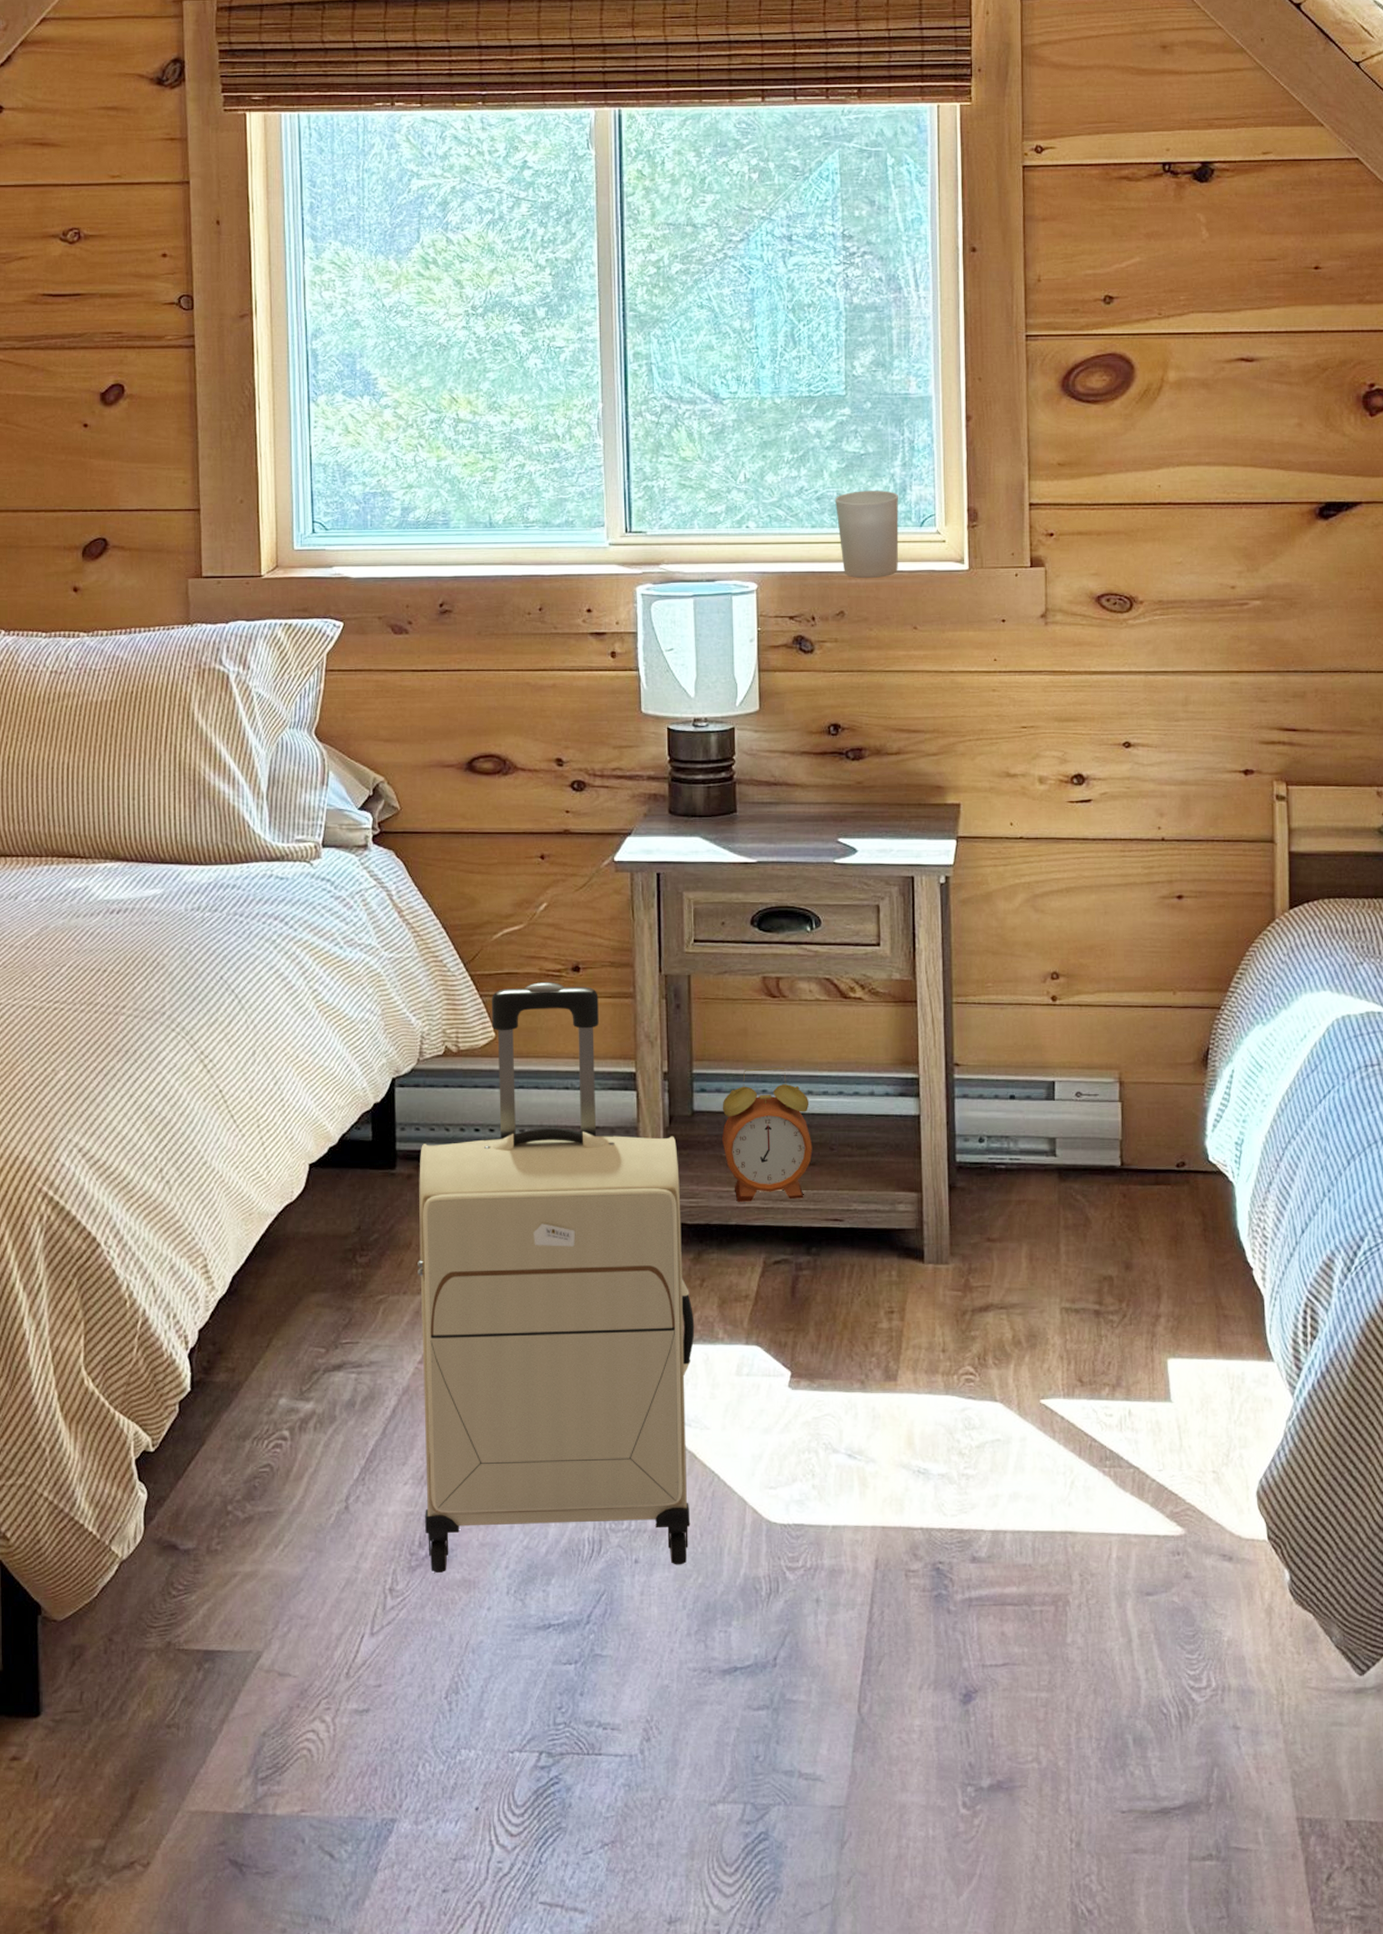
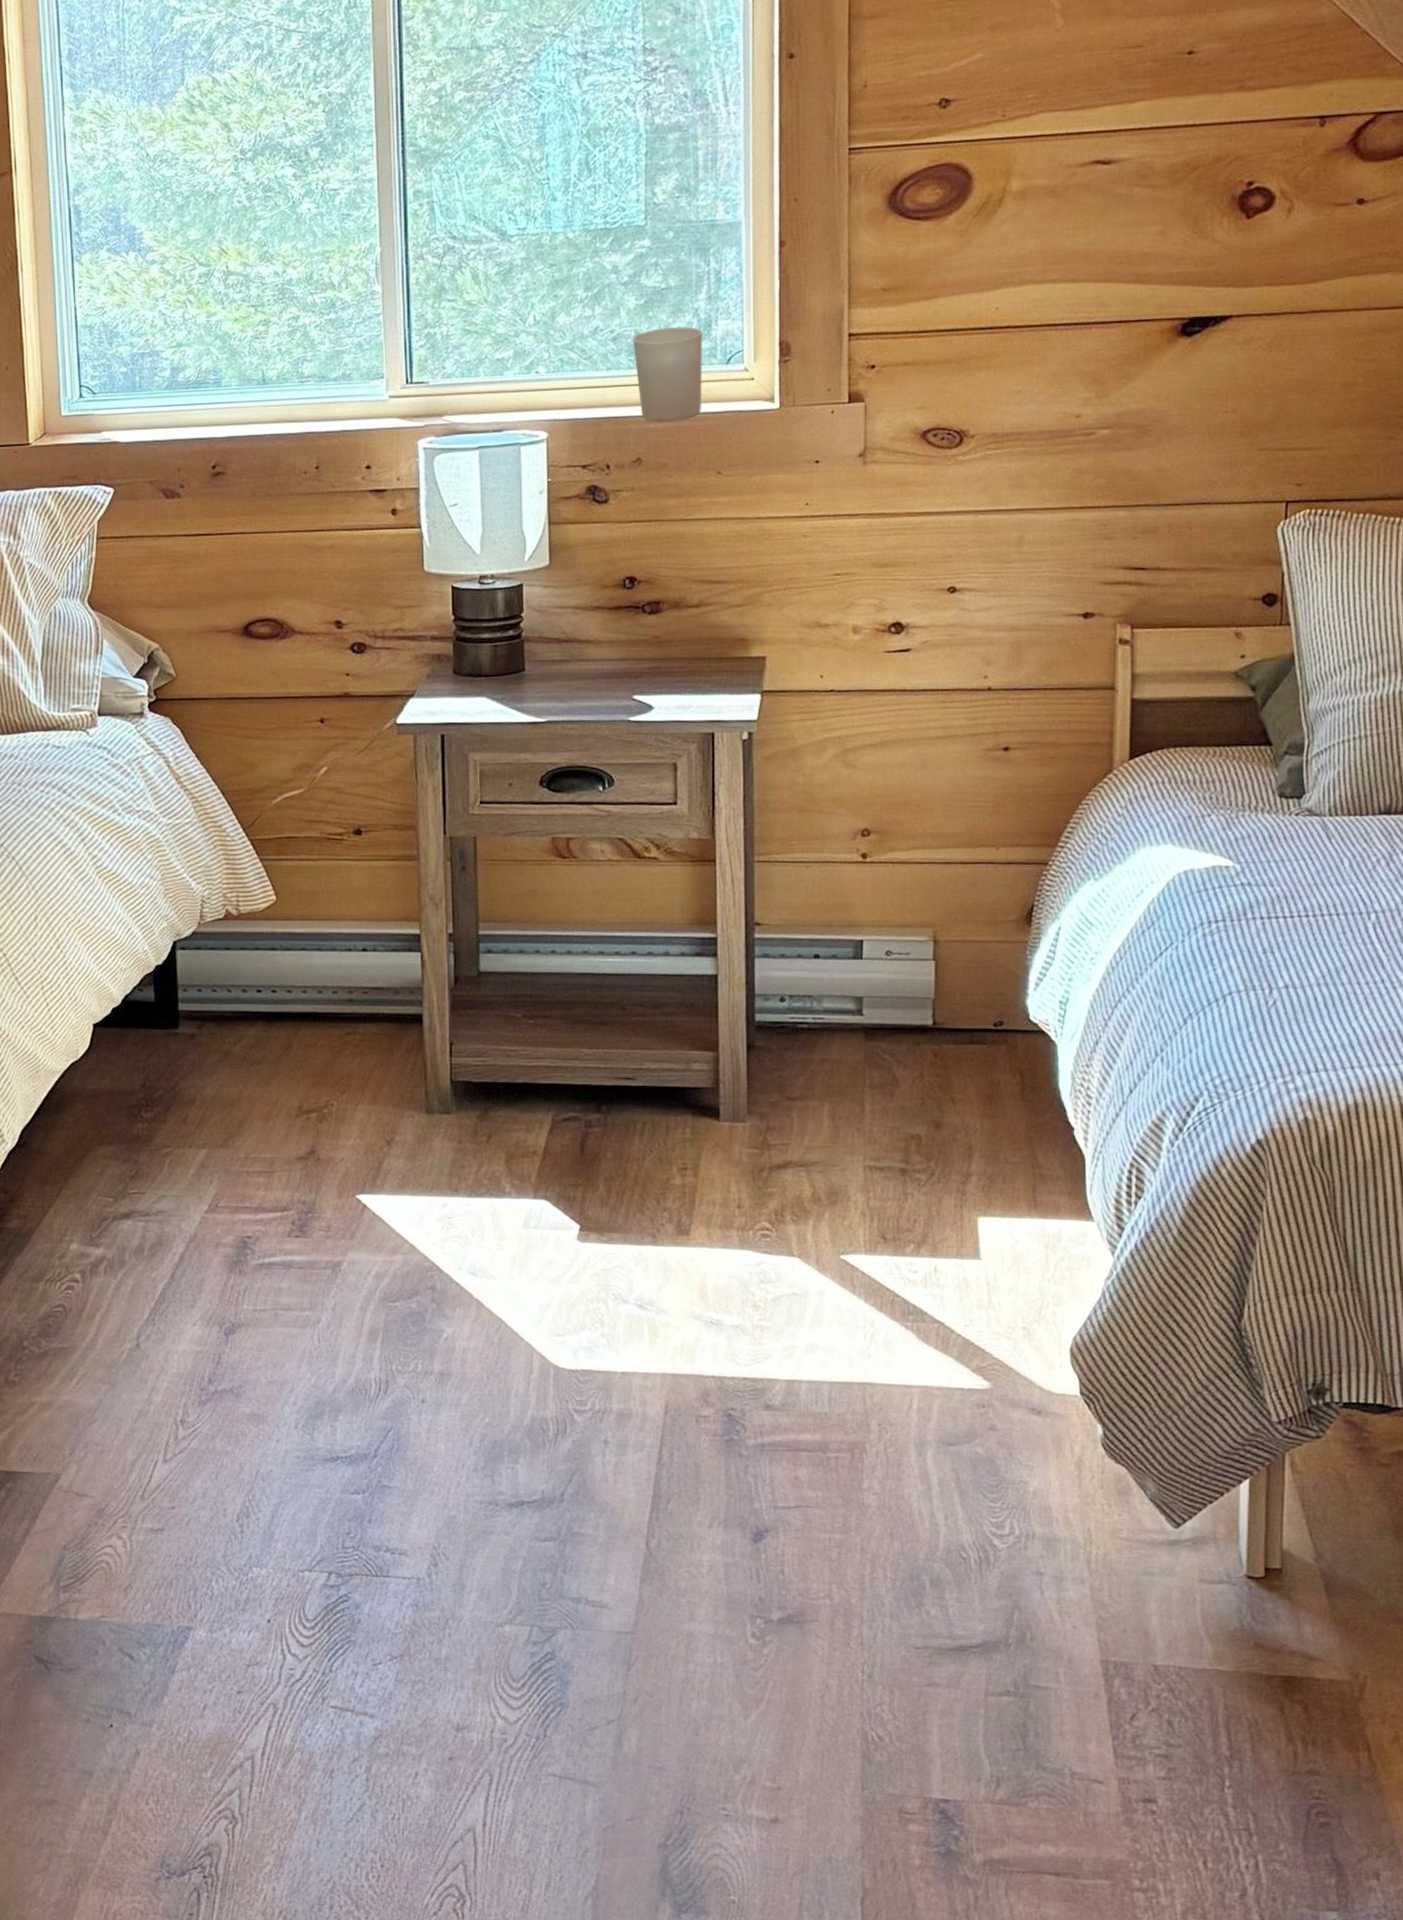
suitcase: present [417,982,695,1573] -> none [202,845,481,1407]
alarm clock: present [722,1068,813,1202] -> none [509,928,604,1061]

